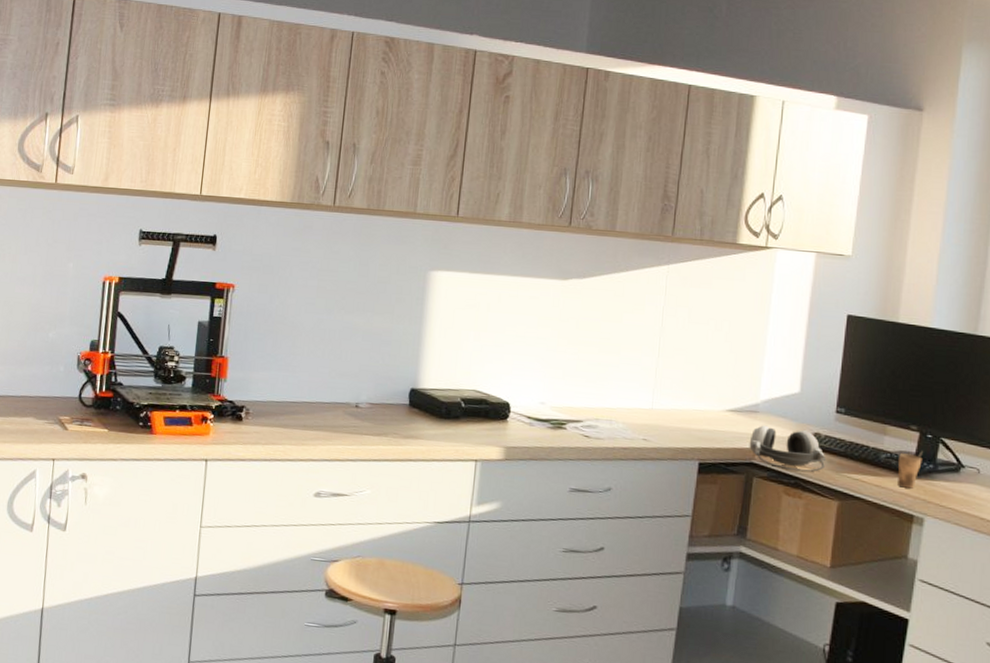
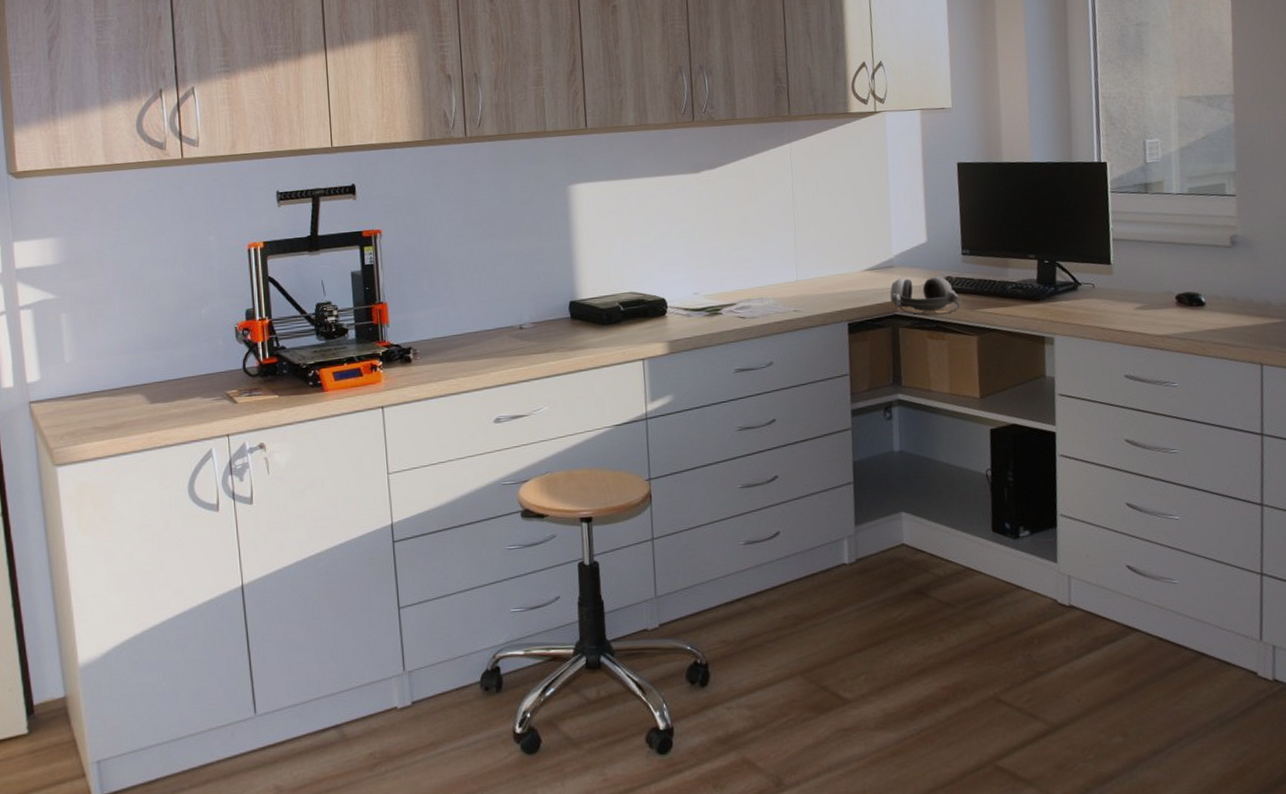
cup: present [898,450,924,489] -> none [1023,275,1044,313]

